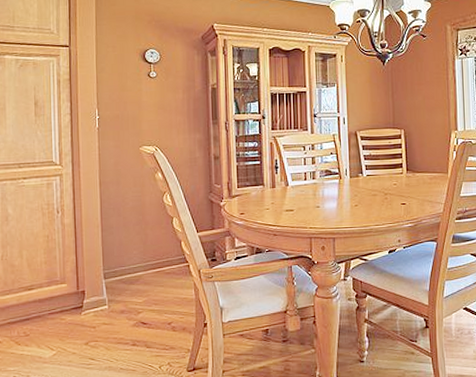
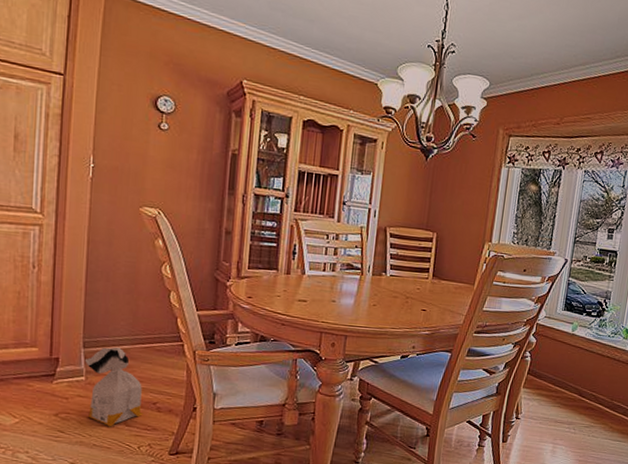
bag: none [106,274,161,350] -> present [84,347,143,427]

